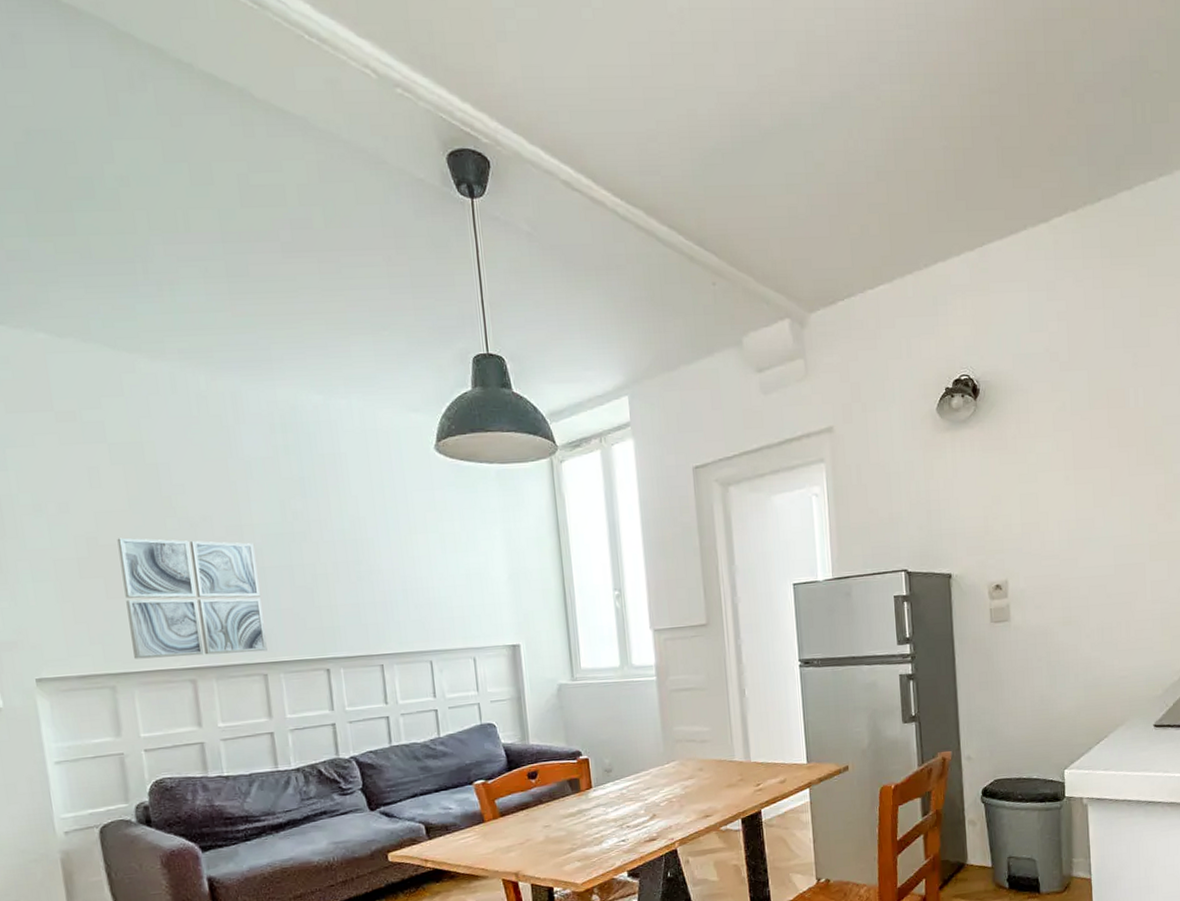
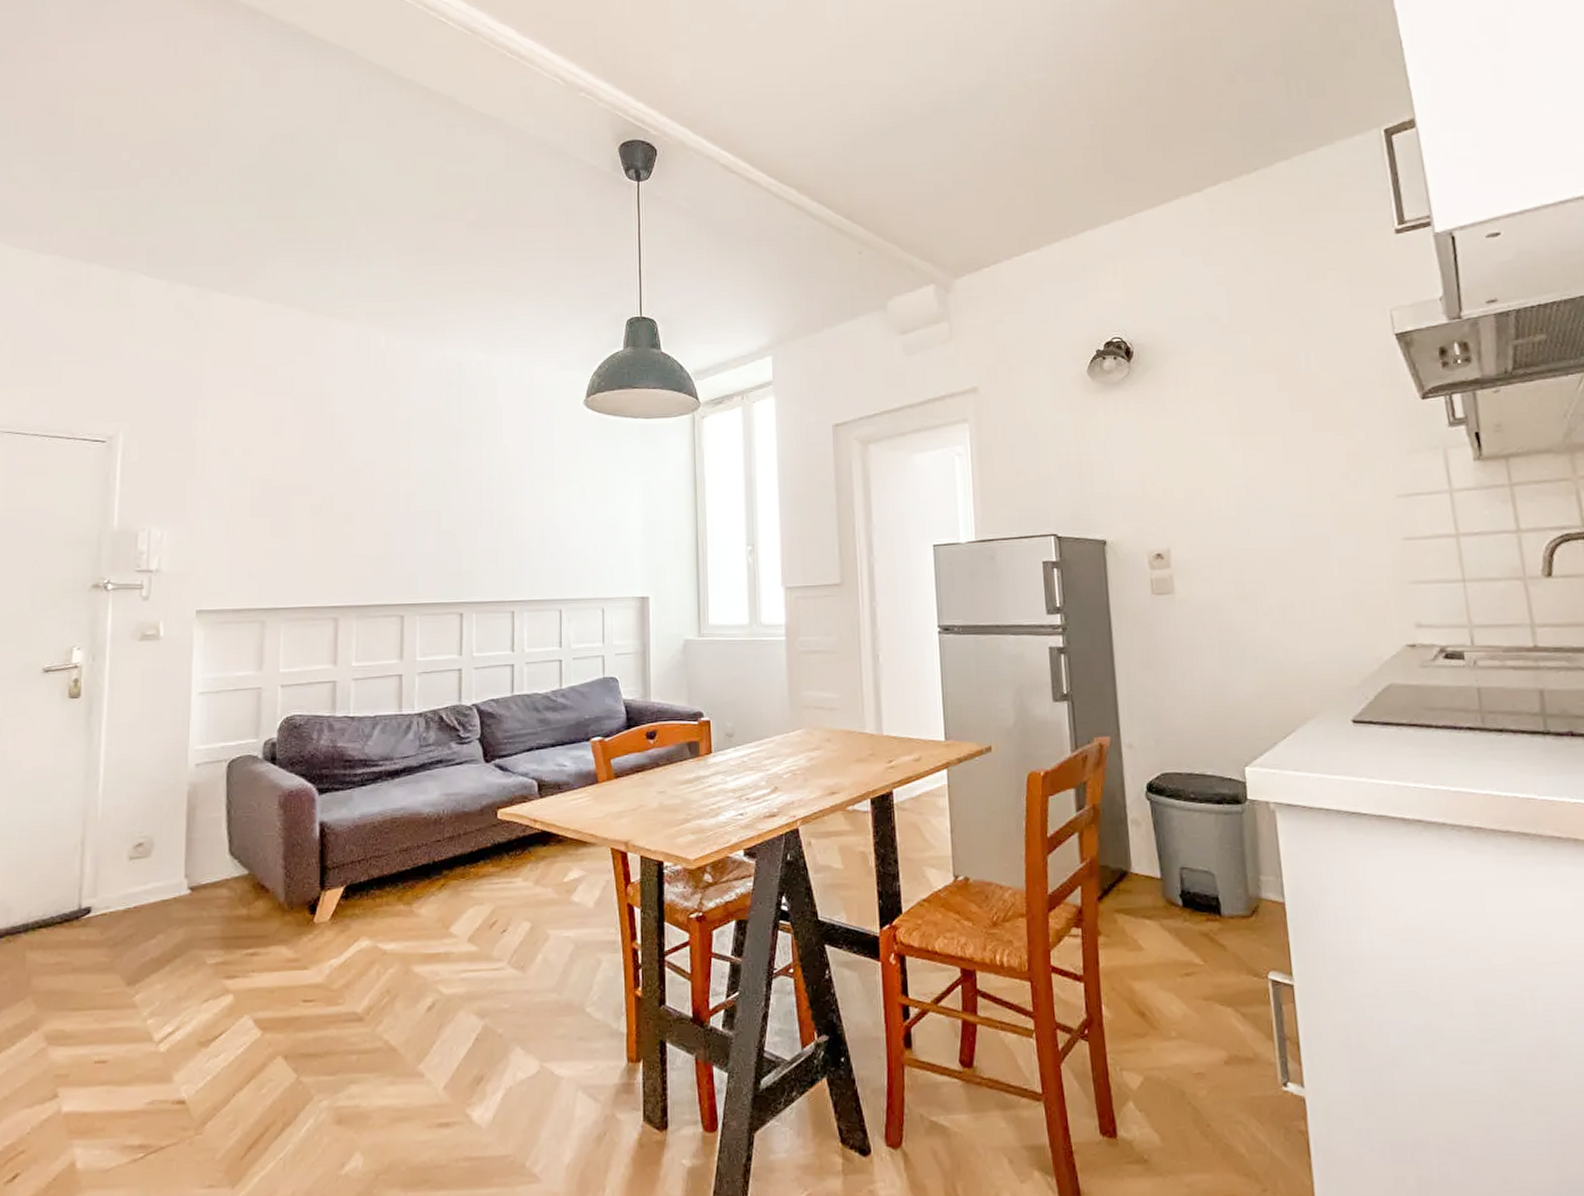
wall art: present [117,537,267,659] -> none [286,480,408,596]

